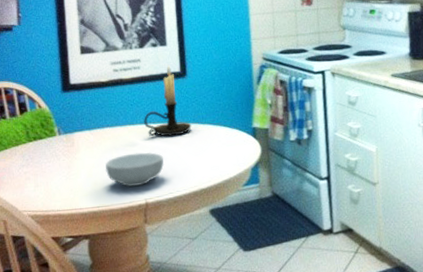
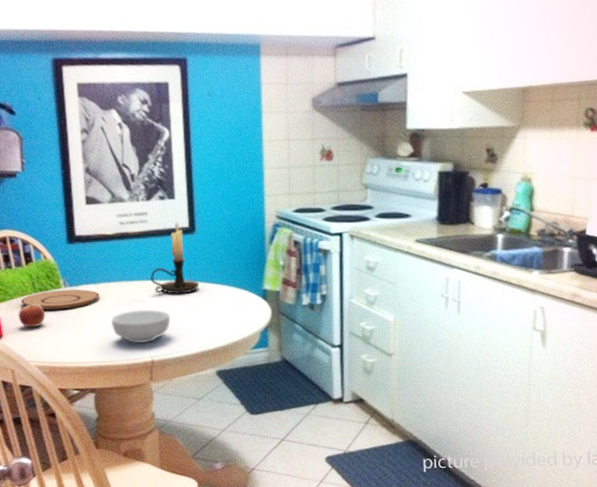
apple: none [11,151,39,177] -> present [18,302,45,328]
plate: none [14,136,94,159] -> present [20,289,100,310]

